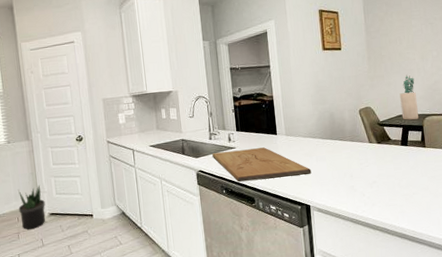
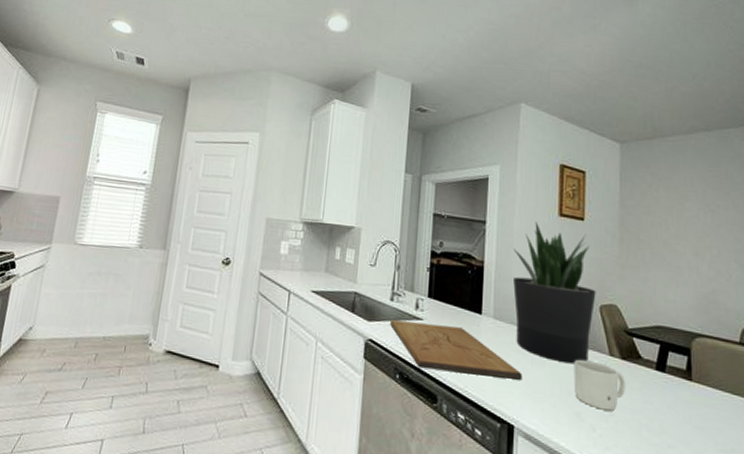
planter: present [18,186,46,230] -> none [128,309,164,366]
planter: none [293,58,356,155] -> present [513,222,596,363]
mug: none [345,149,383,181] -> present [573,359,626,411]
vase: present [399,74,419,121] -> none [660,272,685,339]

